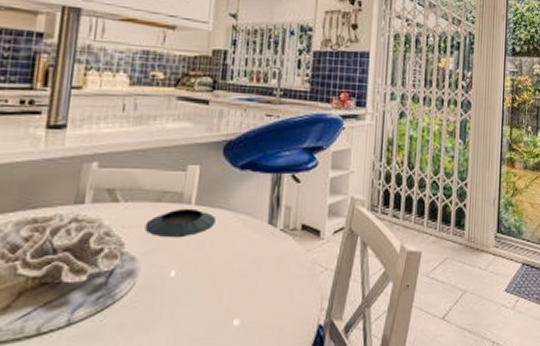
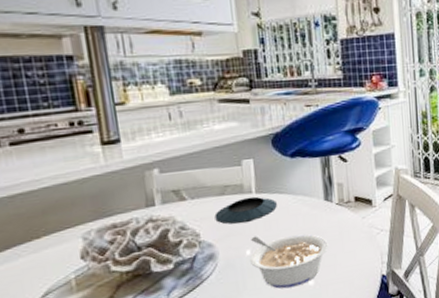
legume: none [173,255,264,326] -> present [250,234,329,289]

